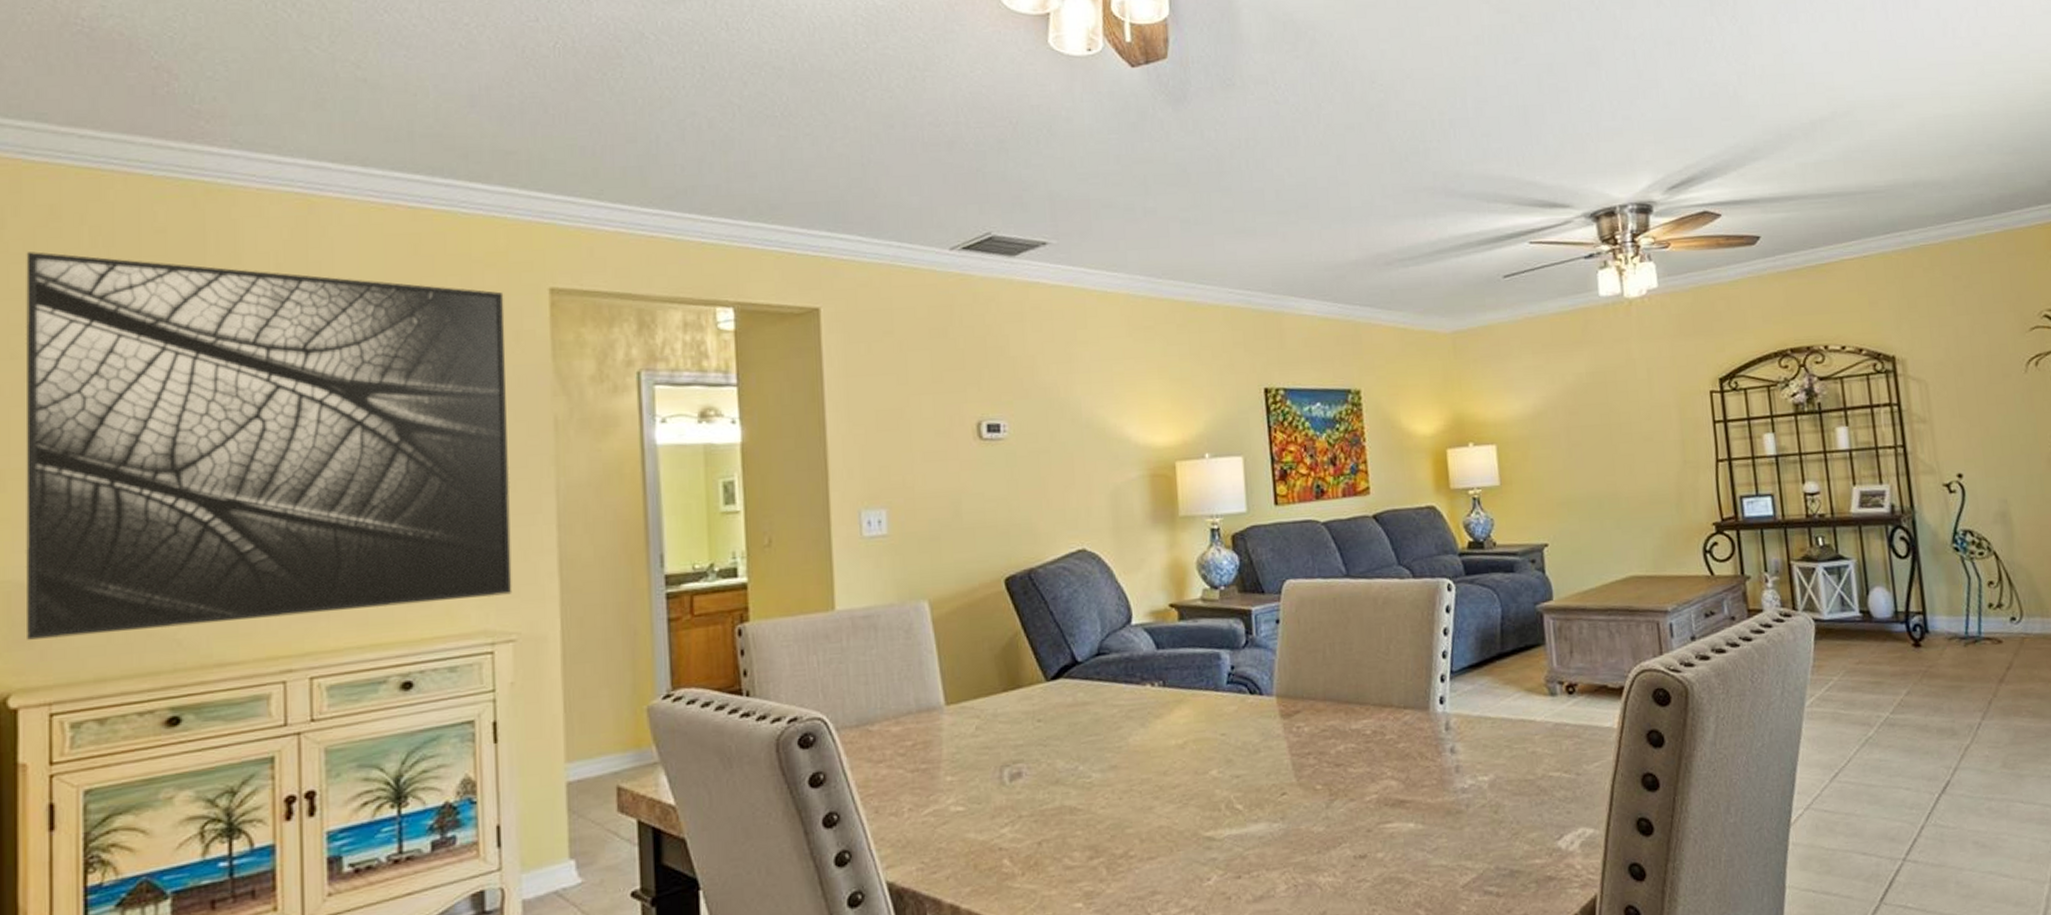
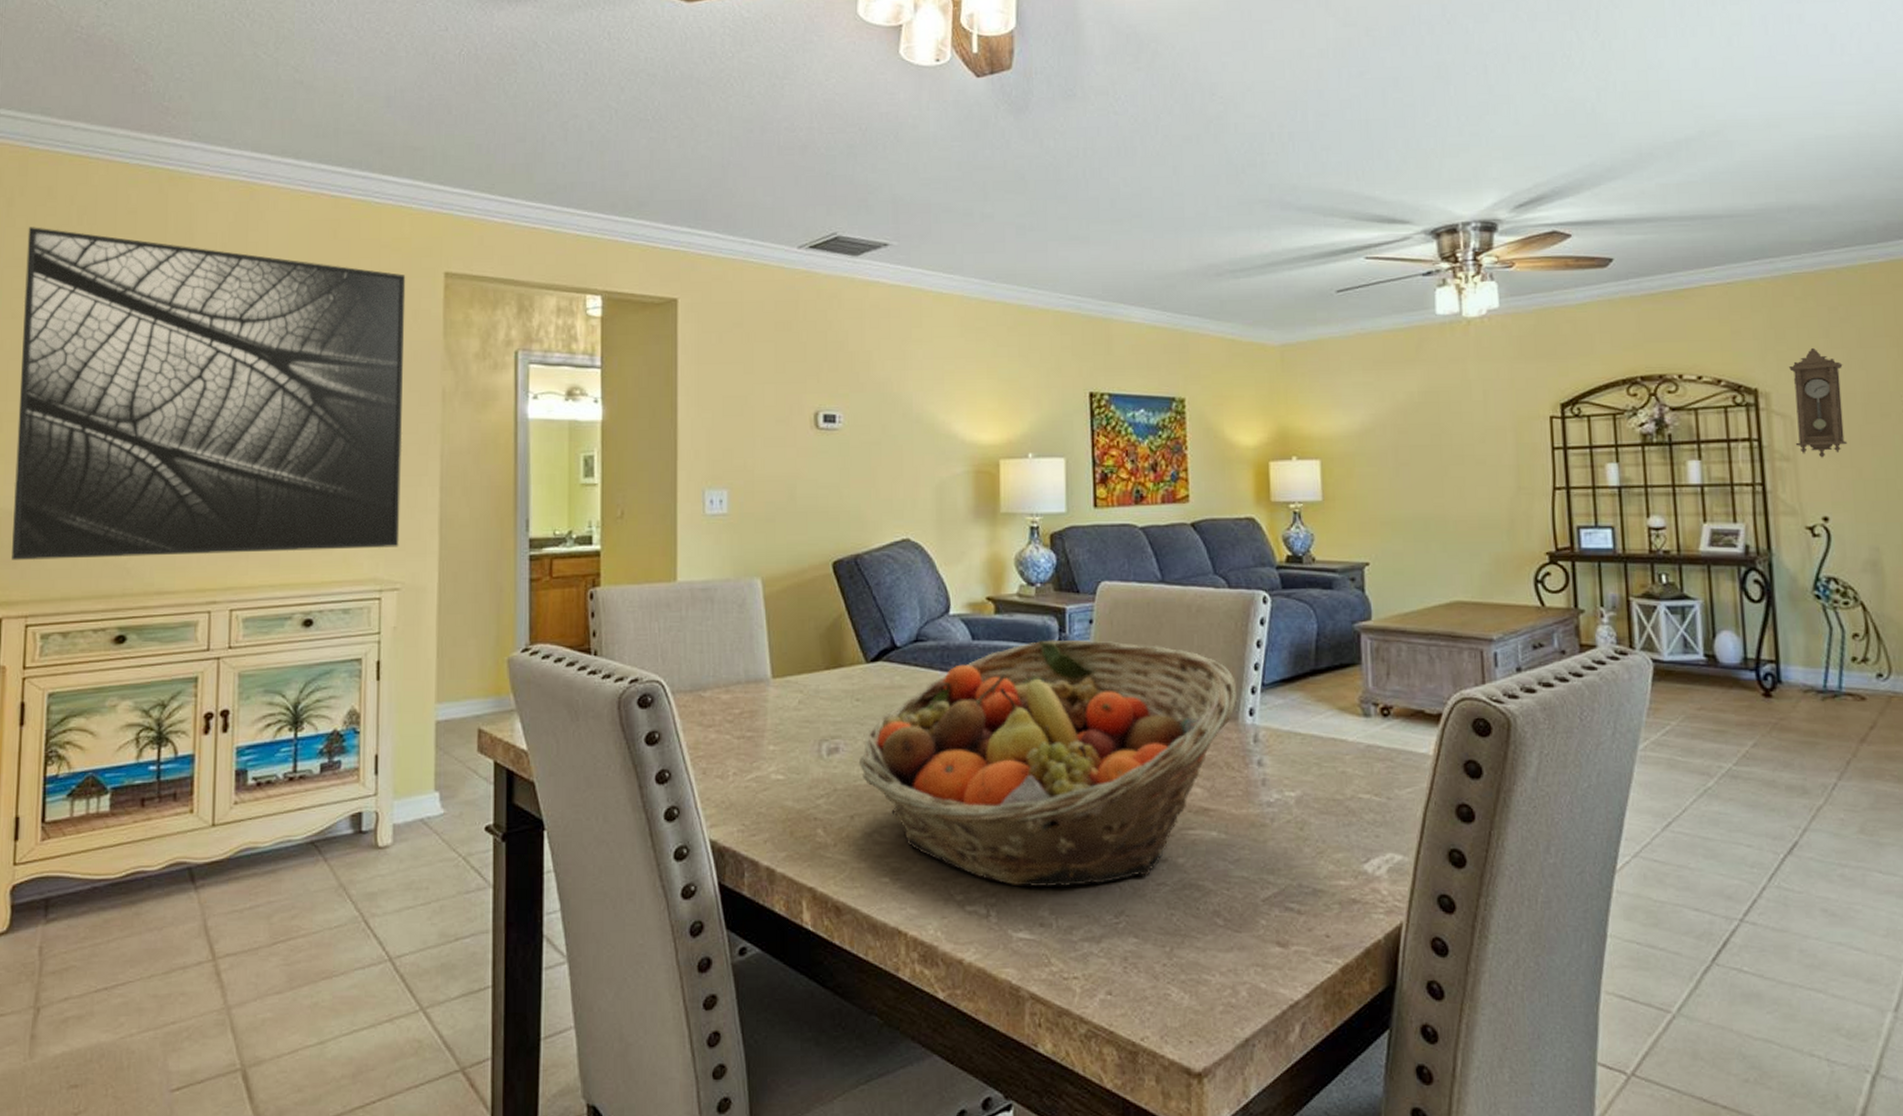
fruit basket: none [1043,640,1427,898] -> present [858,639,1237,887]
pendulum clock: none [1920,314,1976,419] -> present [1788,347,1848,458]

